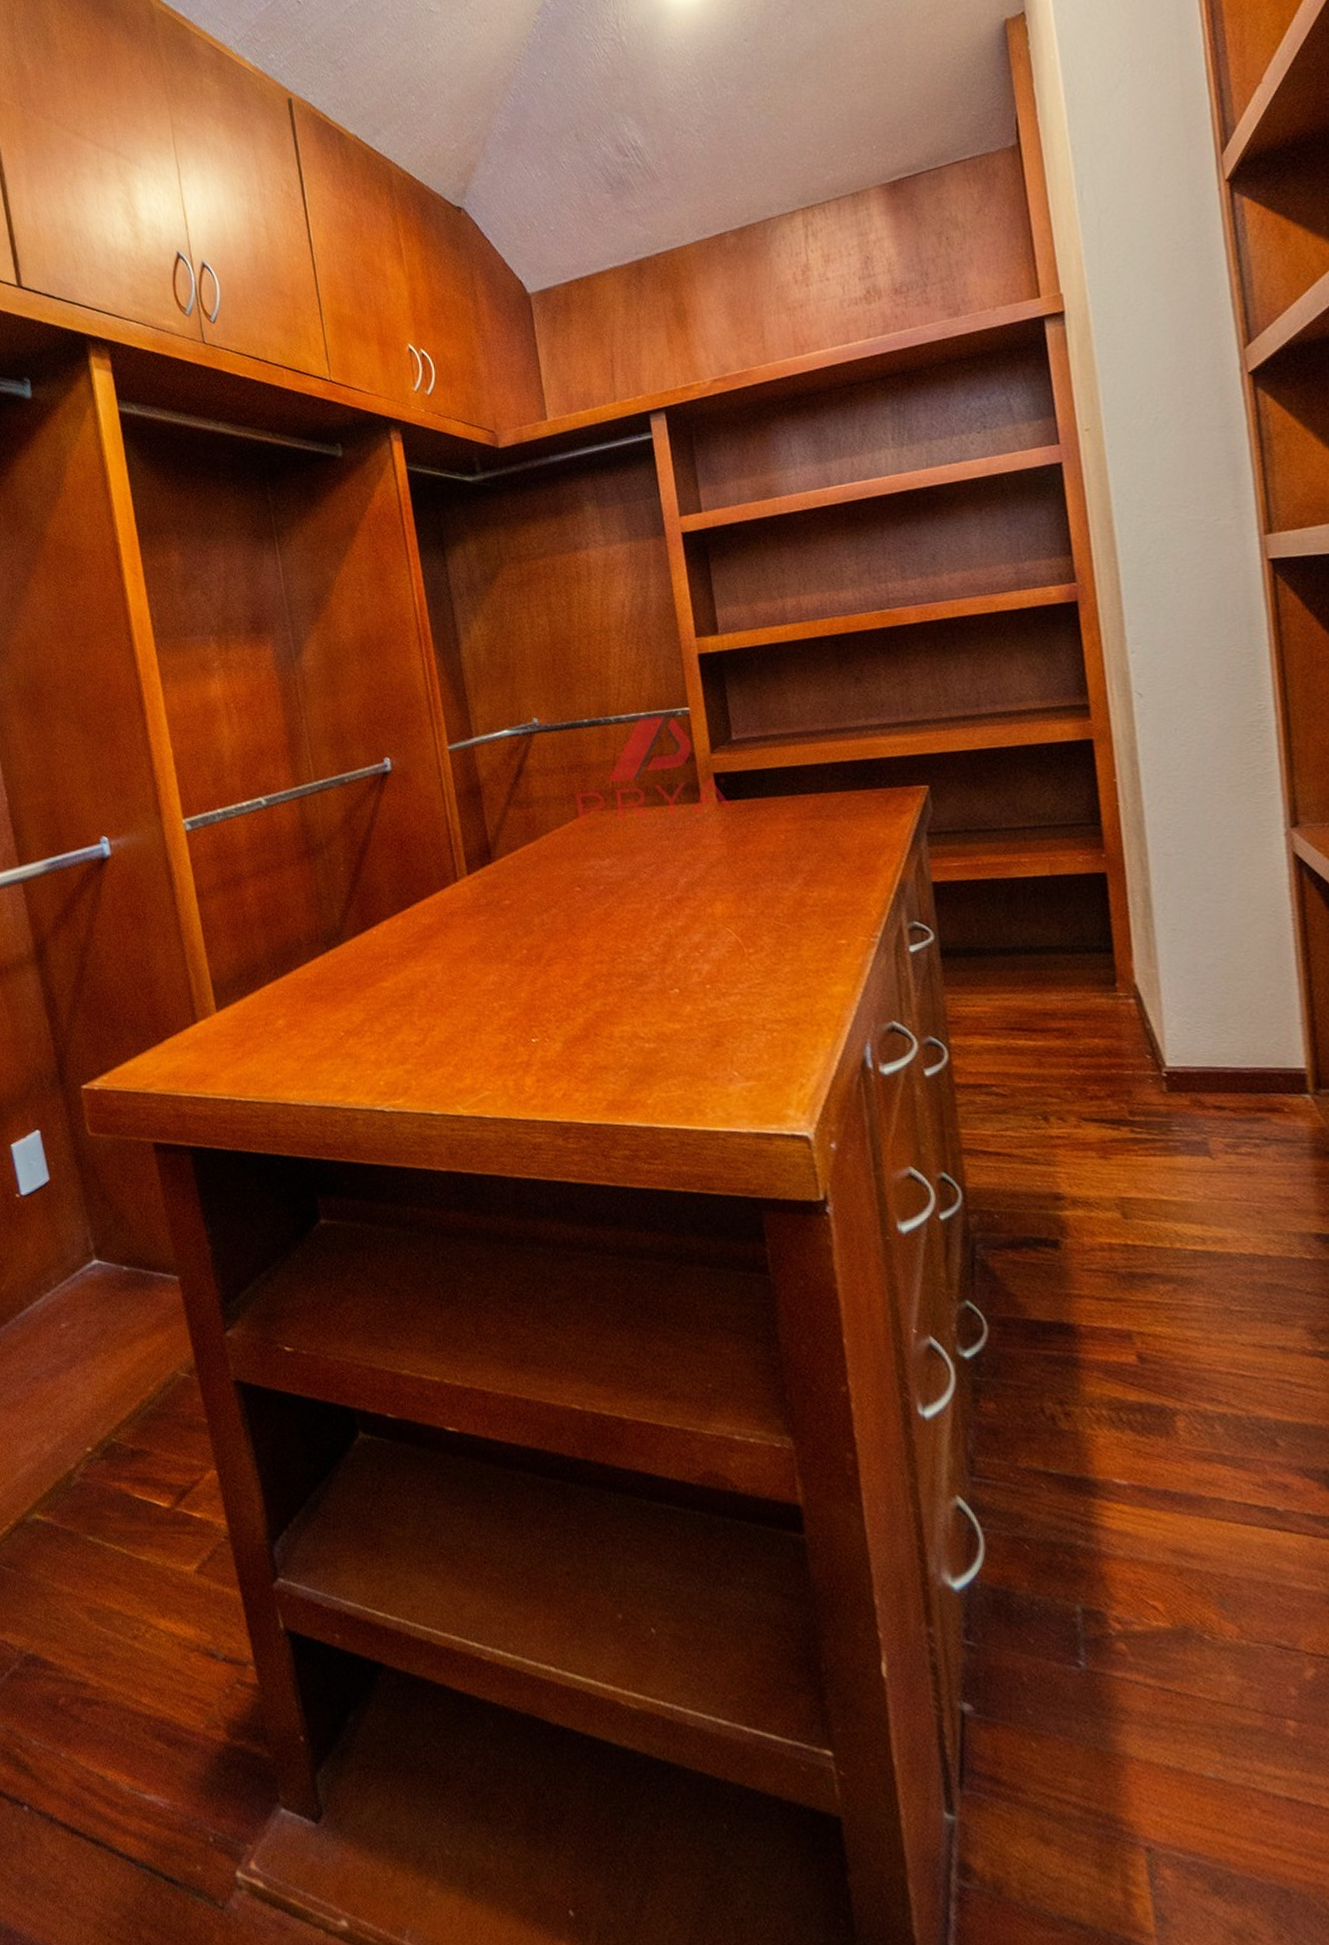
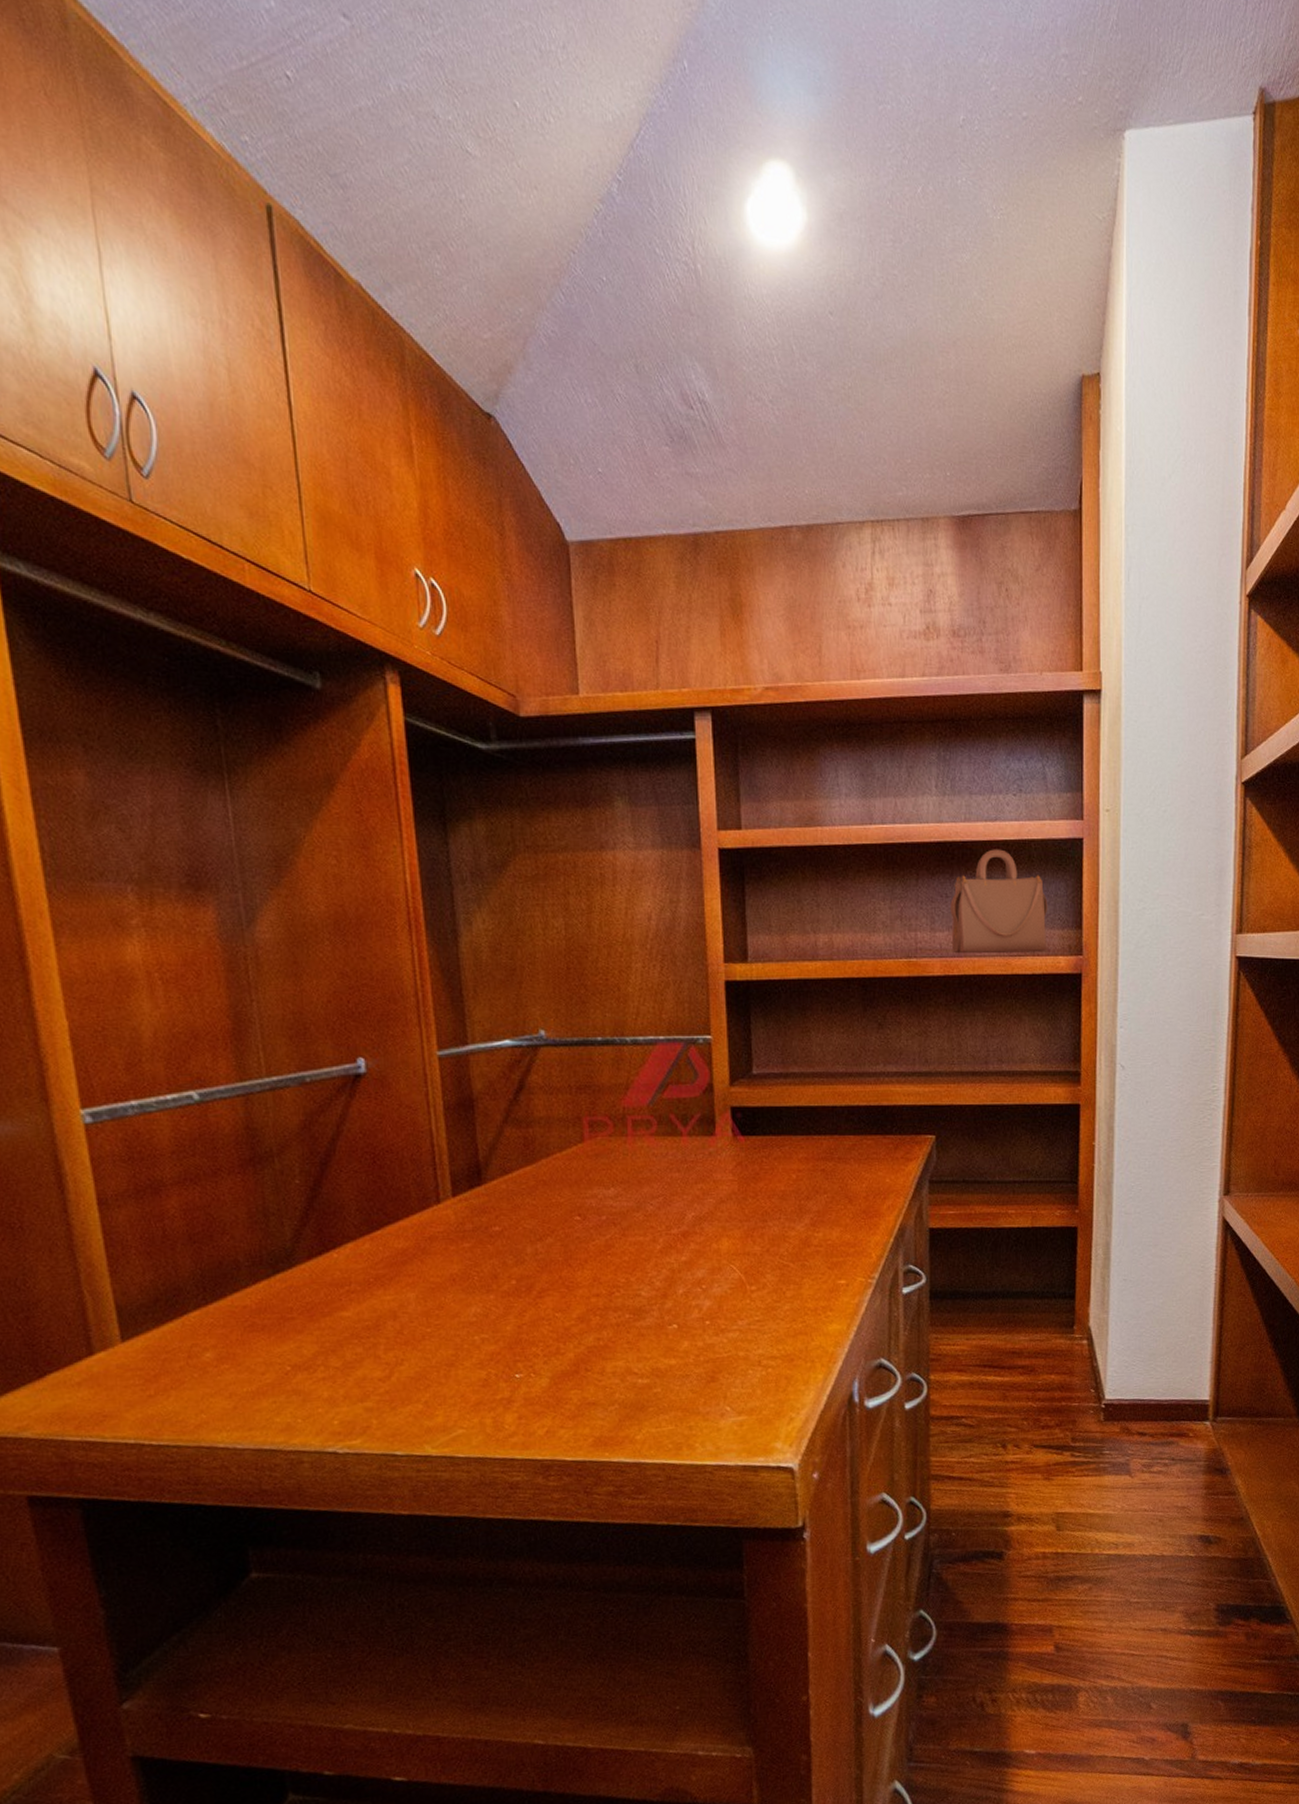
handbag: none [920,488,1033,599] -> present [950,849,1048,954]

